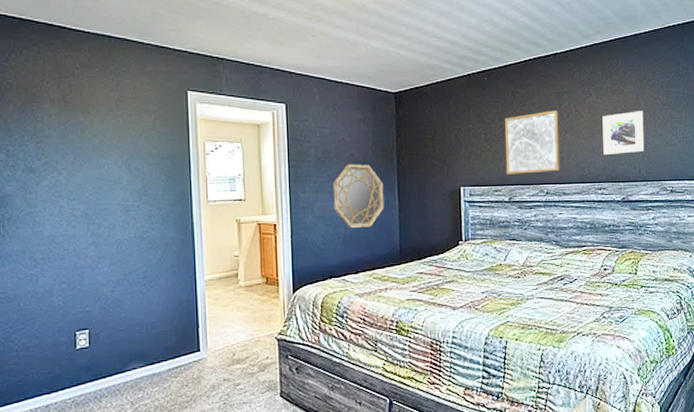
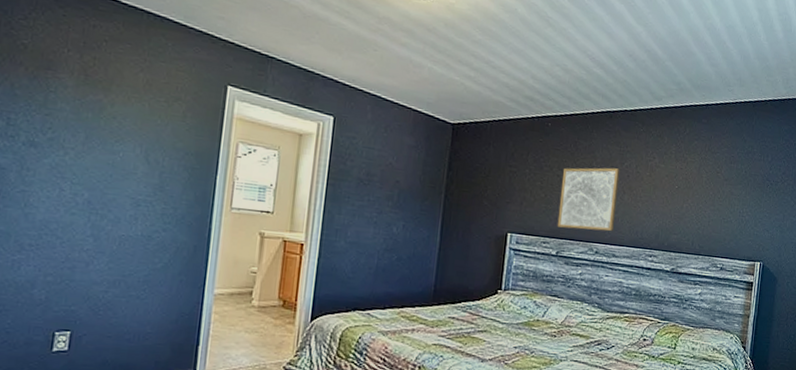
home mirror: present [333,164,384,229] -> none [369,191,427,262]
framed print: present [602,111,645,156] -> none [659,181,704,225]

